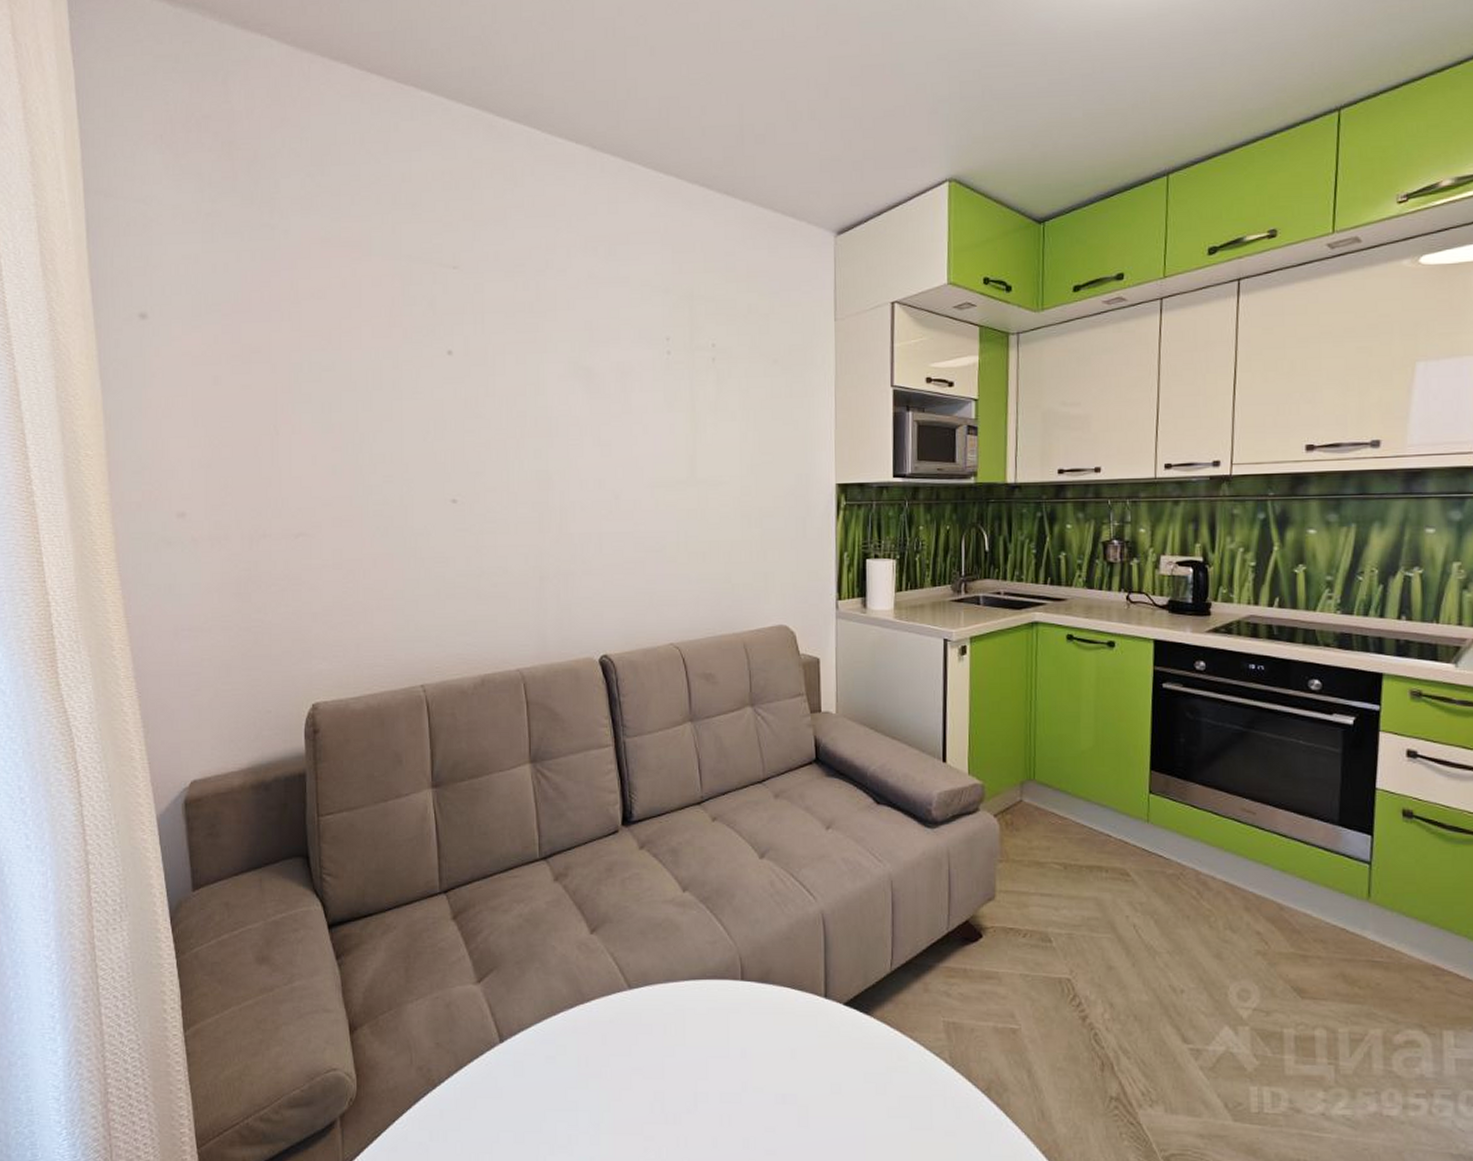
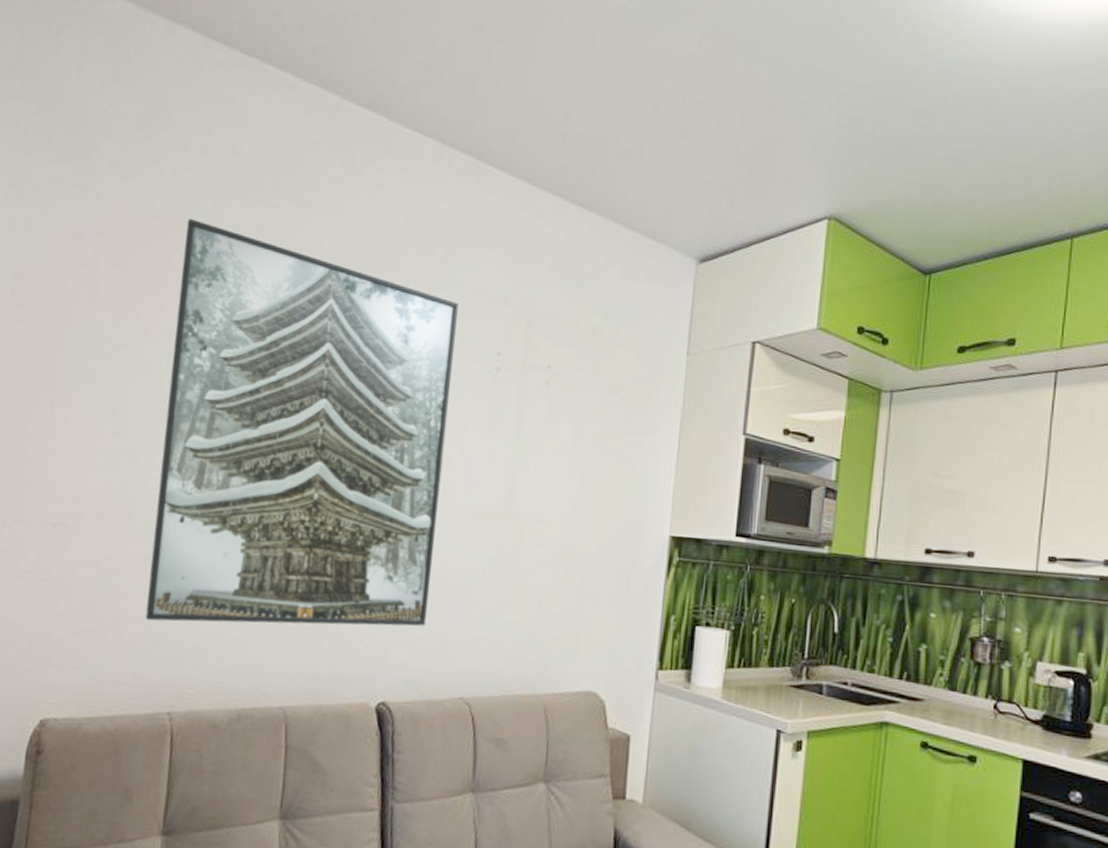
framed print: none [371,244,633,610] -> present [145,218,459,627]

